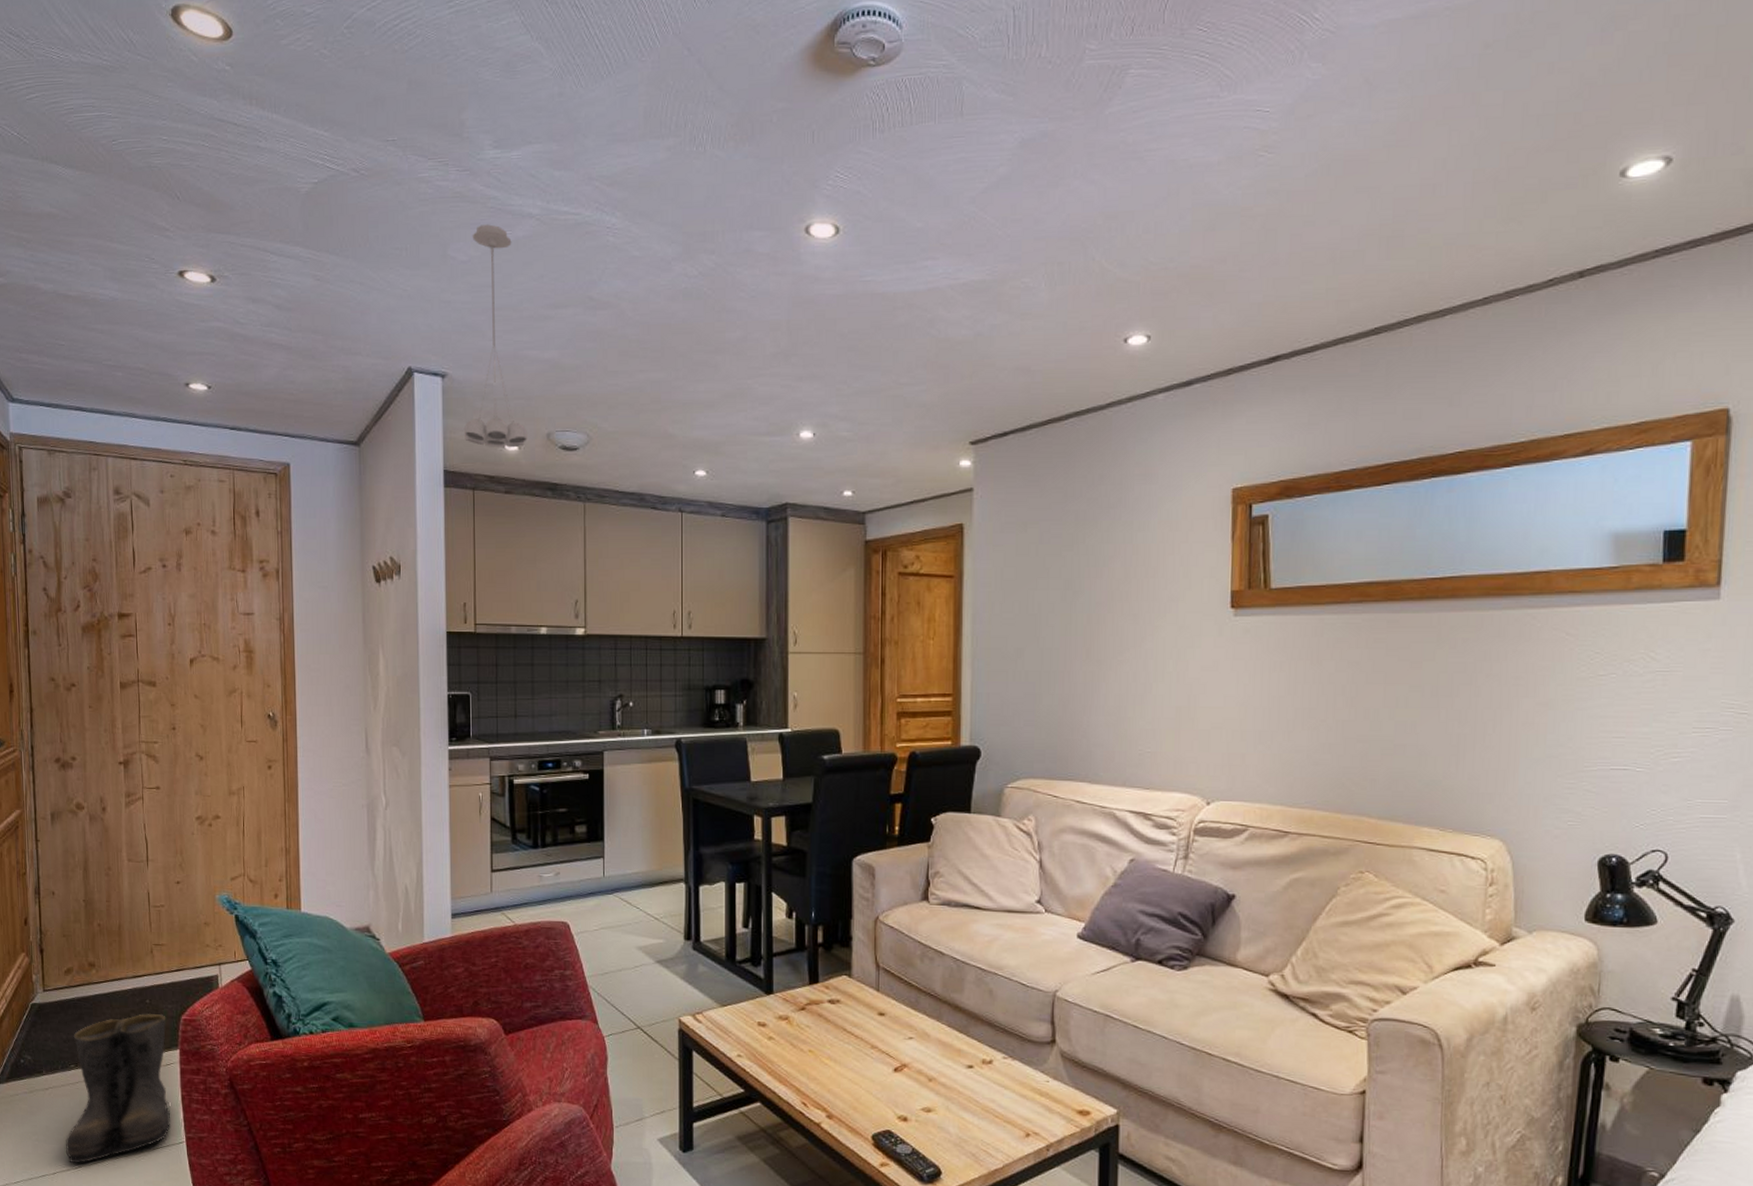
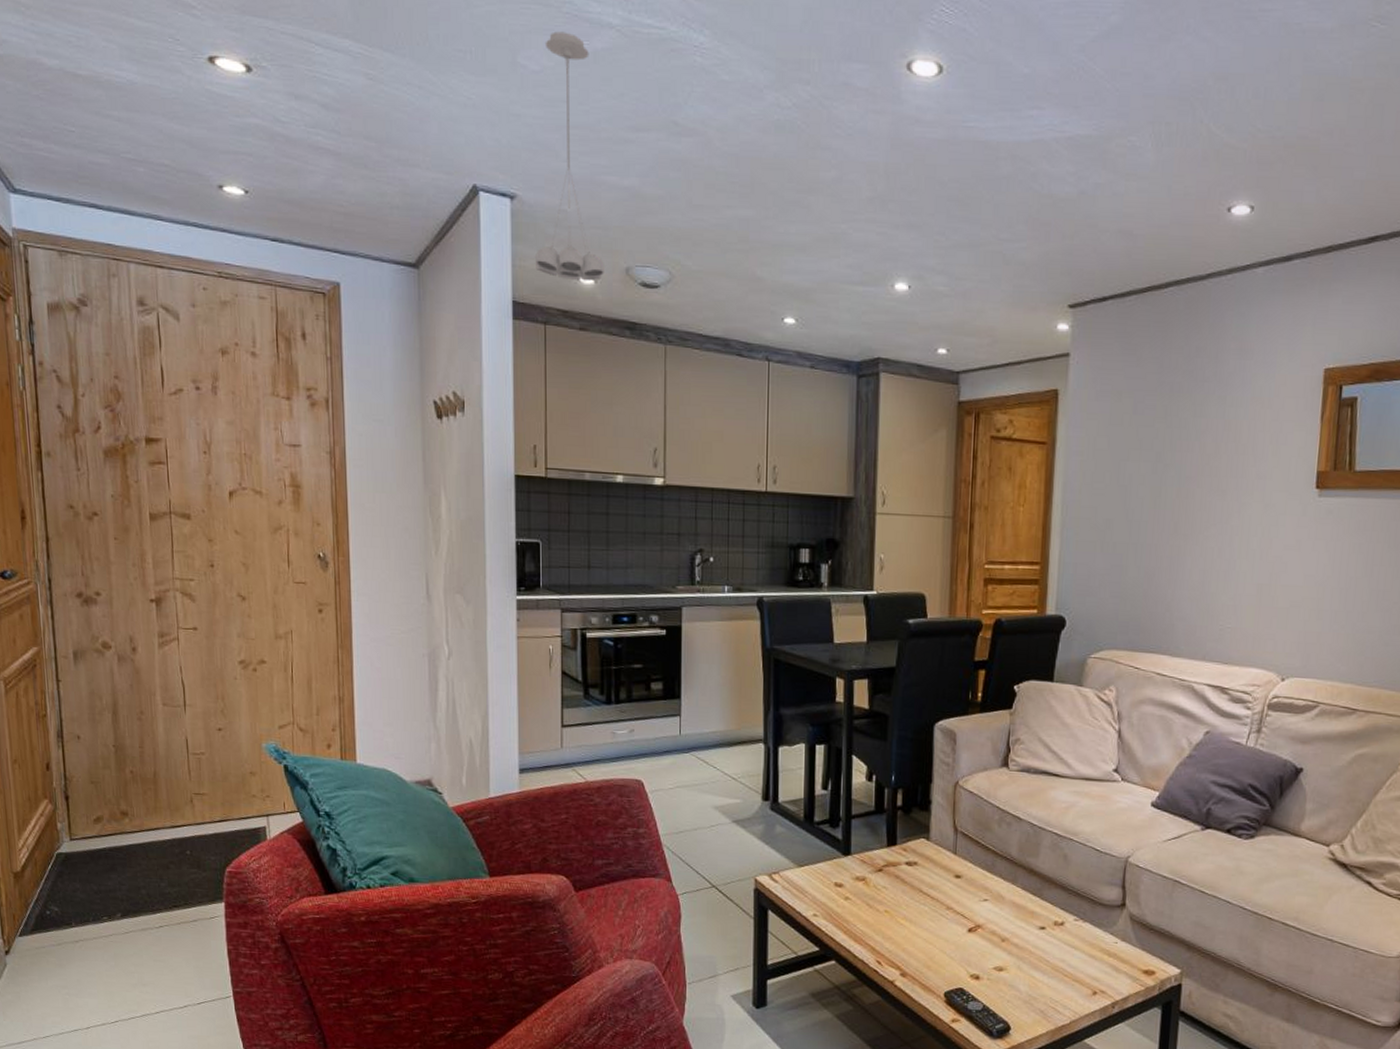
boots: present [65,1013,171,1164] -> none [99,864,216,1018]

